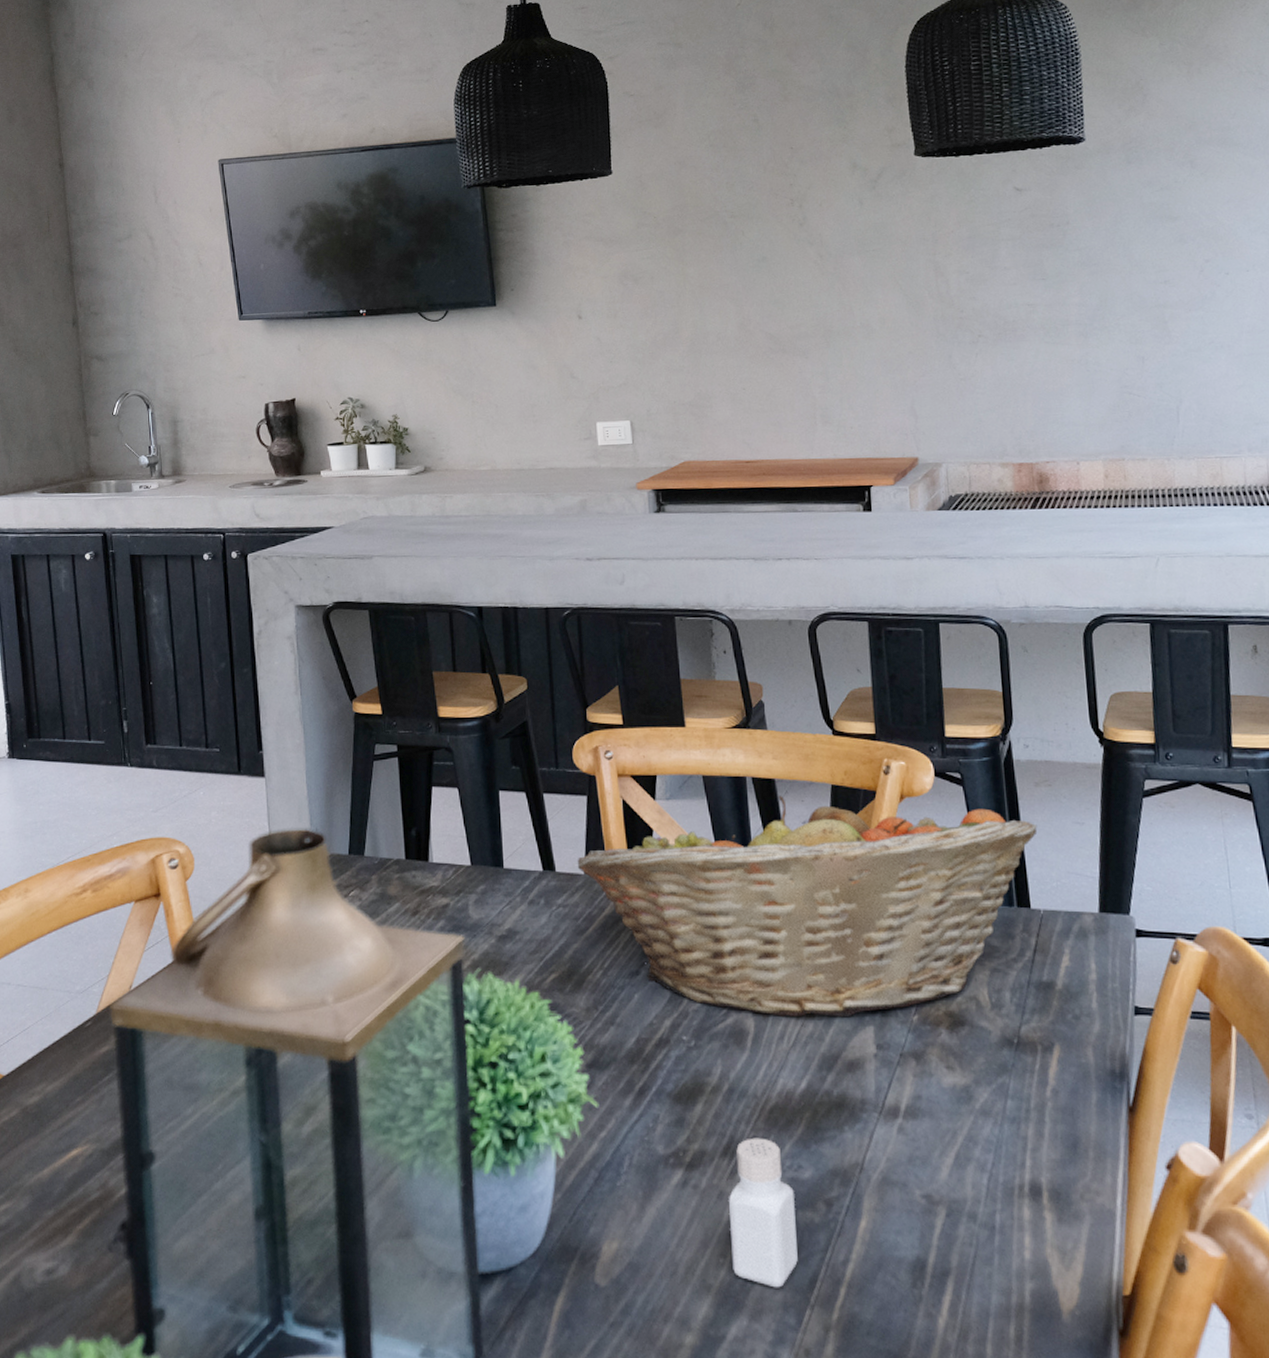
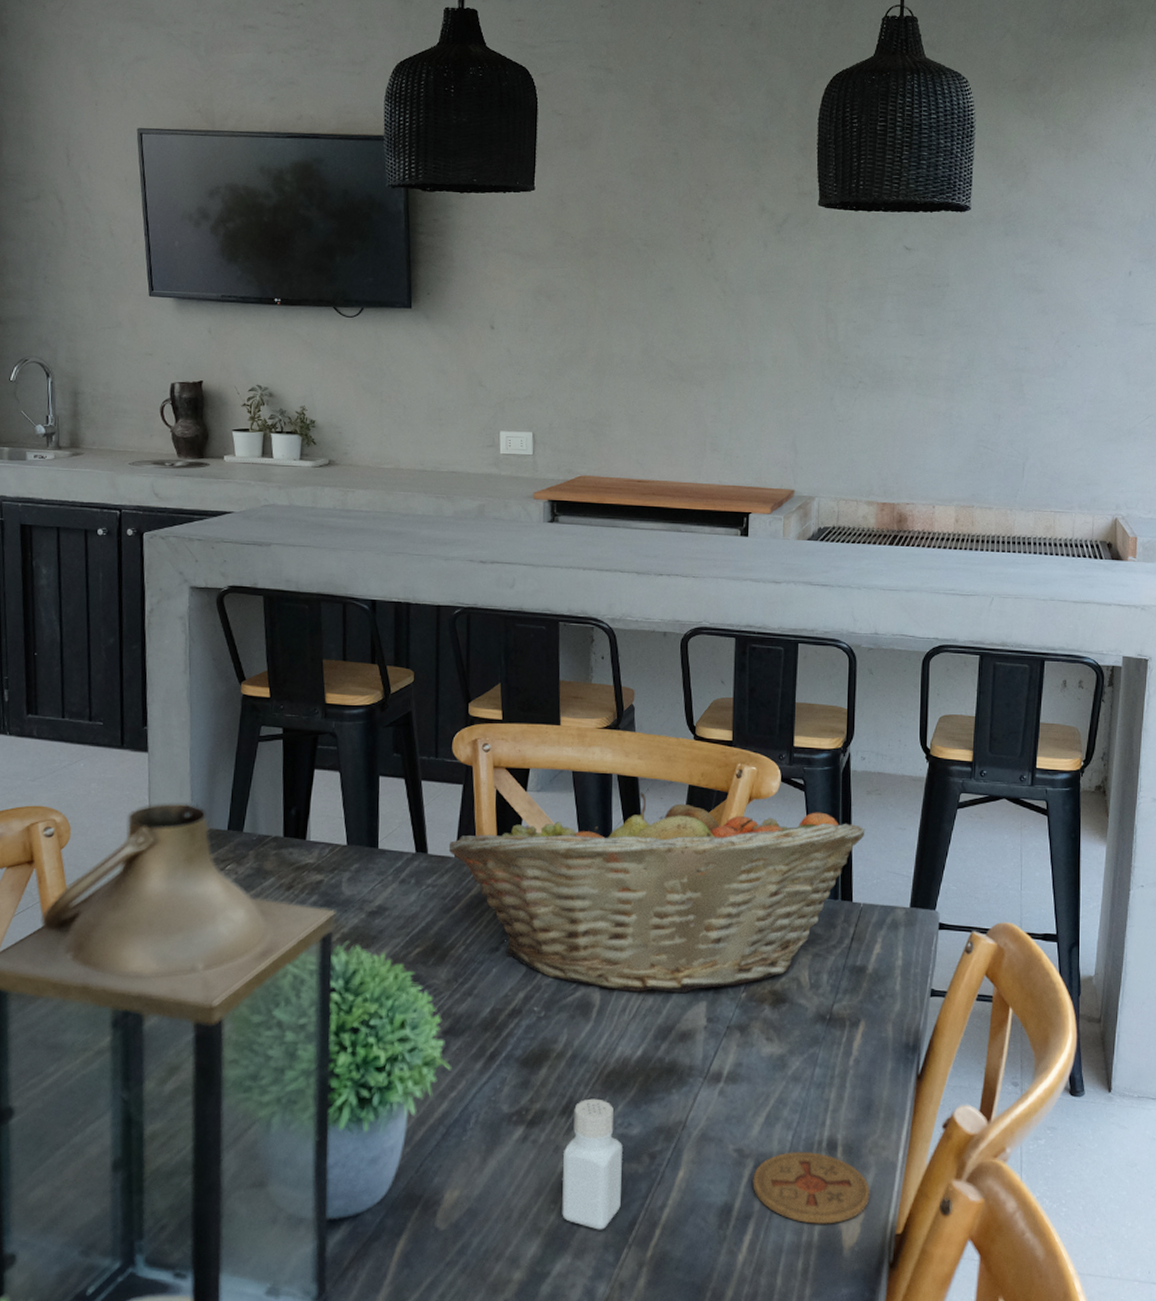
coaster: none [946,1198,1088,1283] -> present [752,1152,870,1224]

